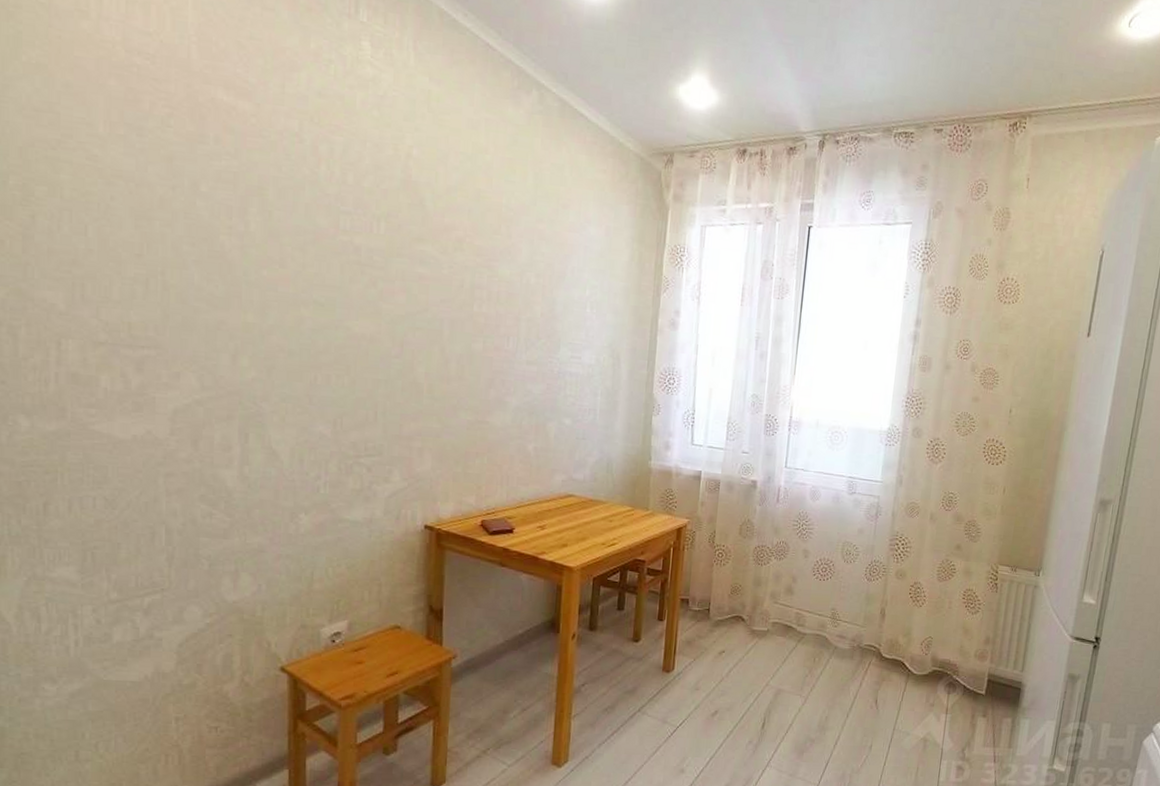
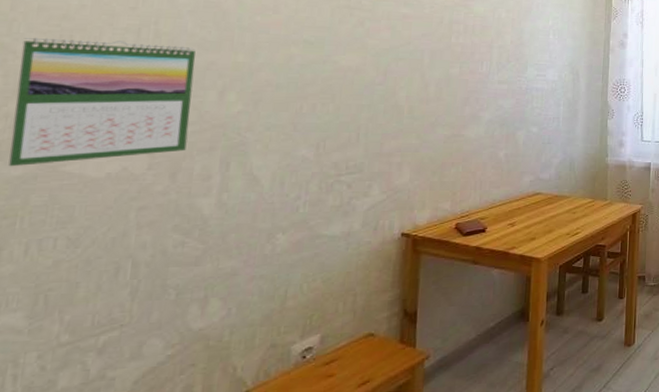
calendar: none [39,284,206,422] -> present [8,37,196,167]

